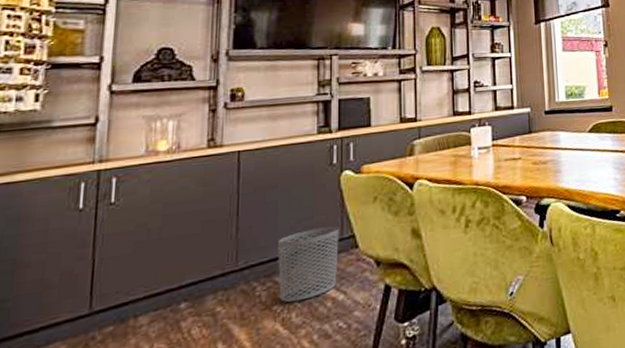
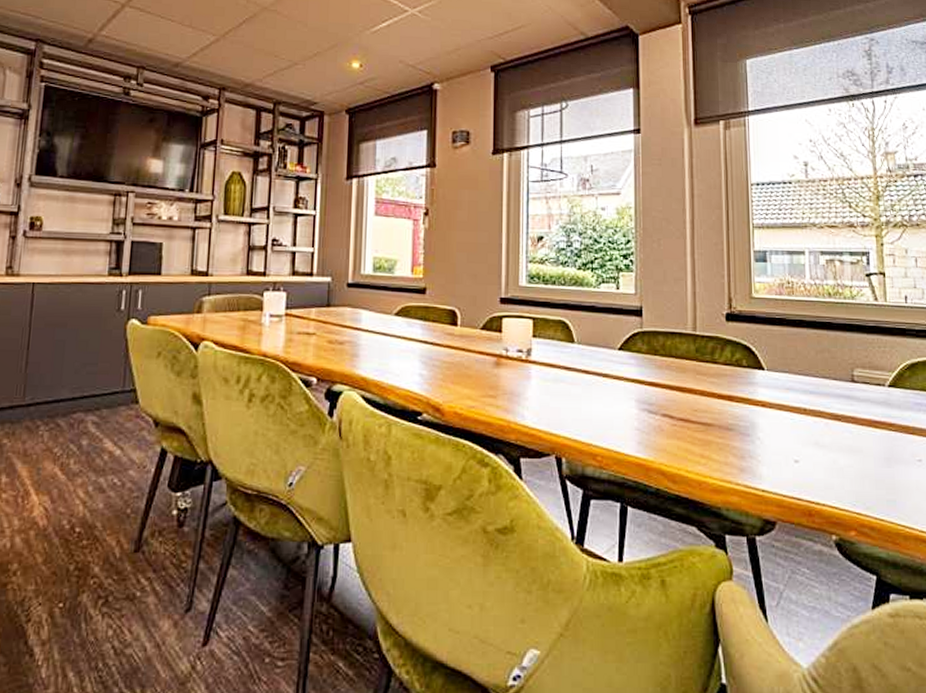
waste bin: present [278,226,339,303] -> none [60,376,121,448]

